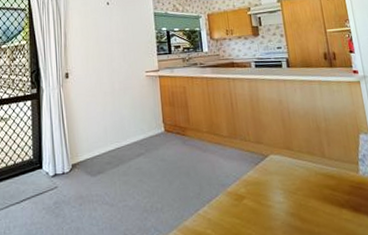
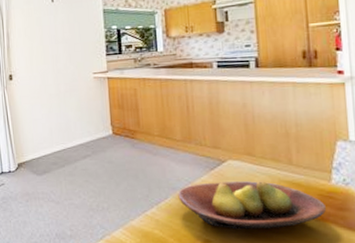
fruit bowl: none [227,174,358,225] -> present [178,181,326,230]

